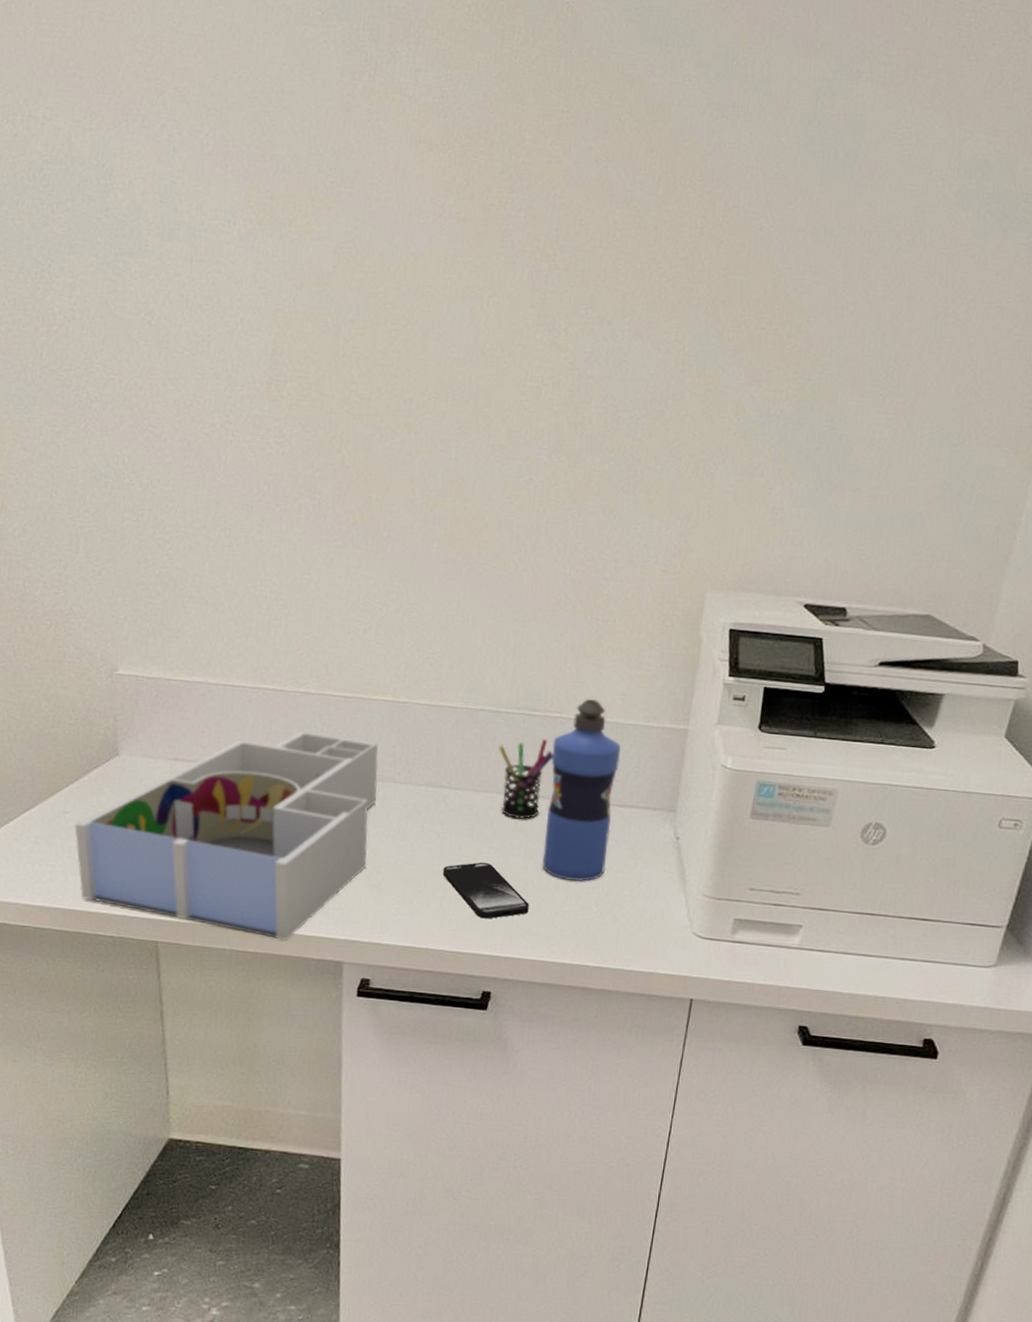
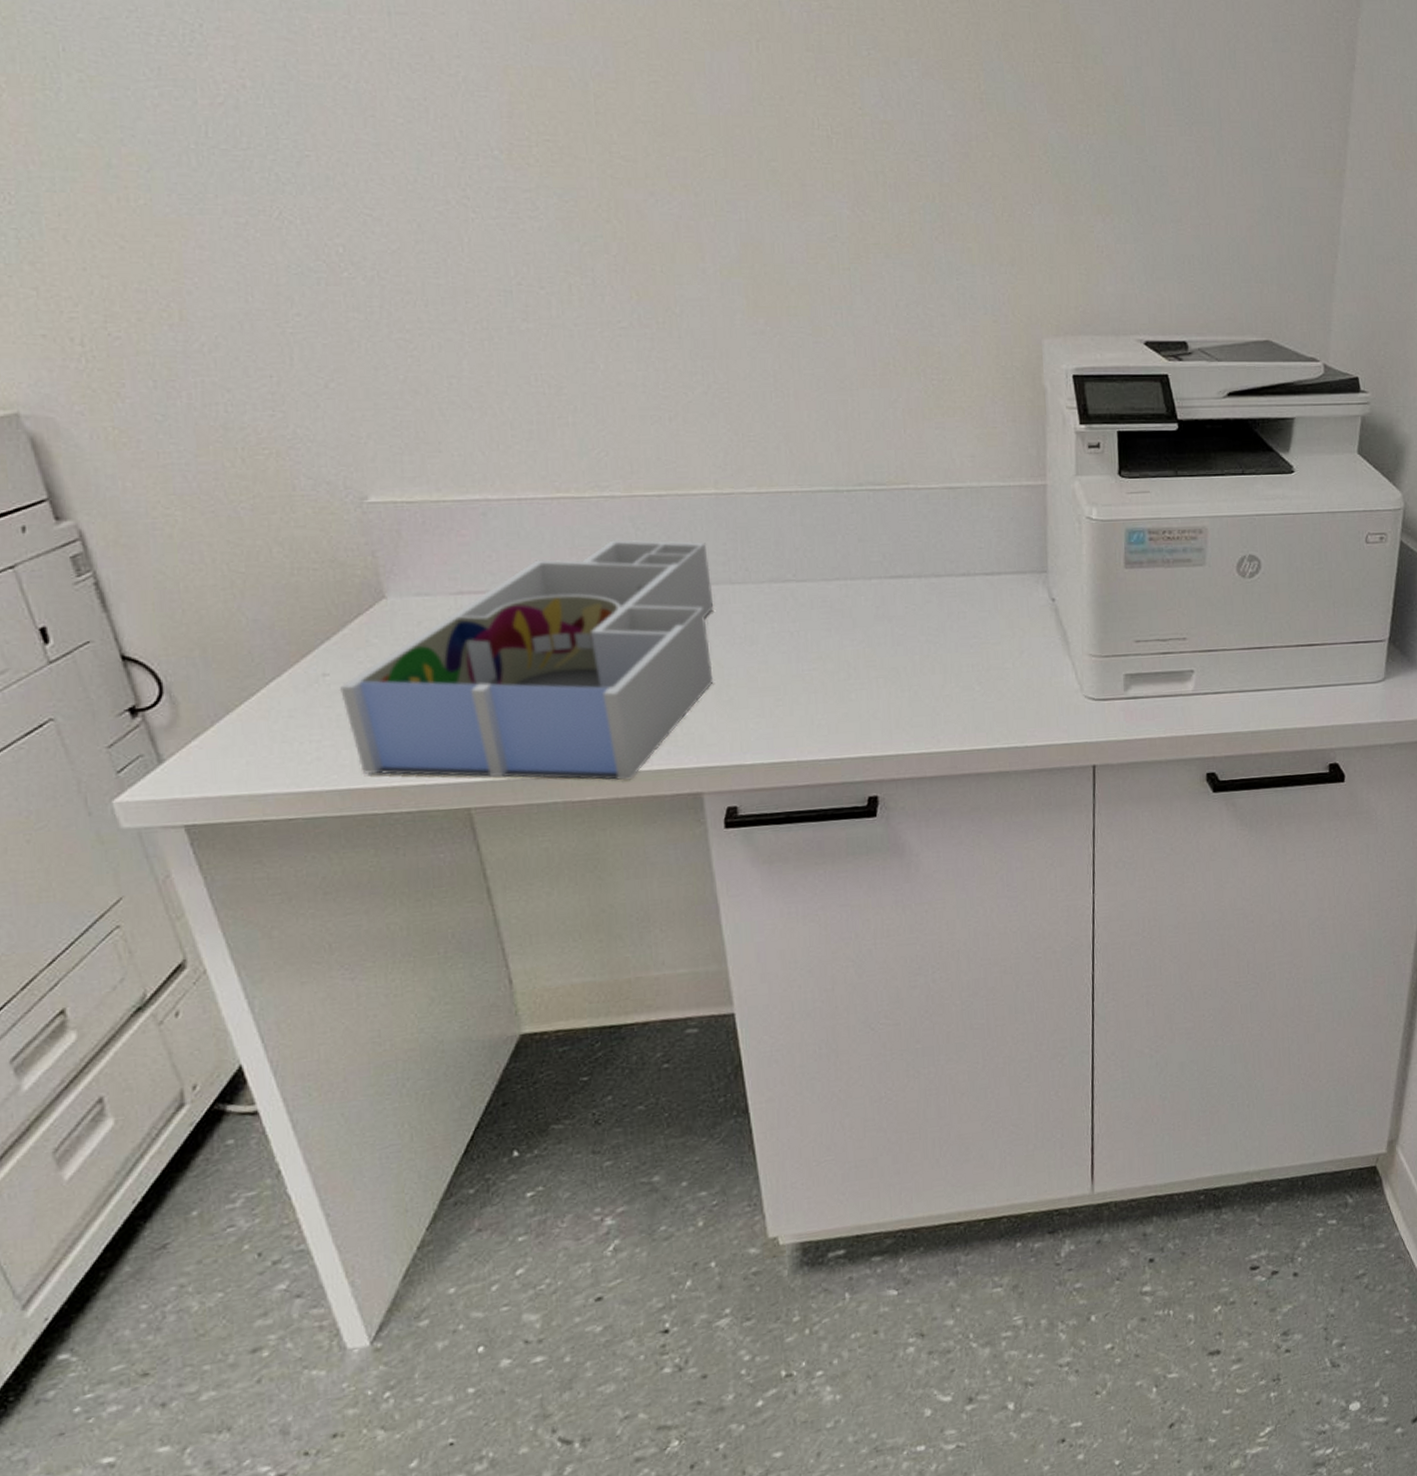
smartphone: present [443,862,529,919] -> none [803,656,906,718]
pen holder: present [499,738,553,820] -> none [845,513,907,605]
water bottle: present [542,699,621,882] -> none [904,465,982,662]

